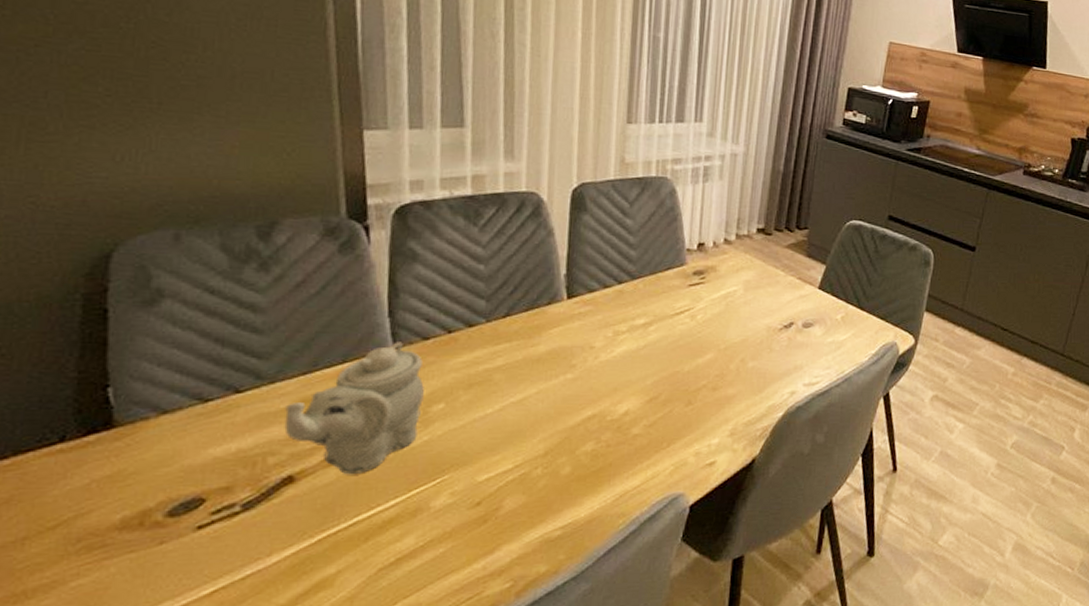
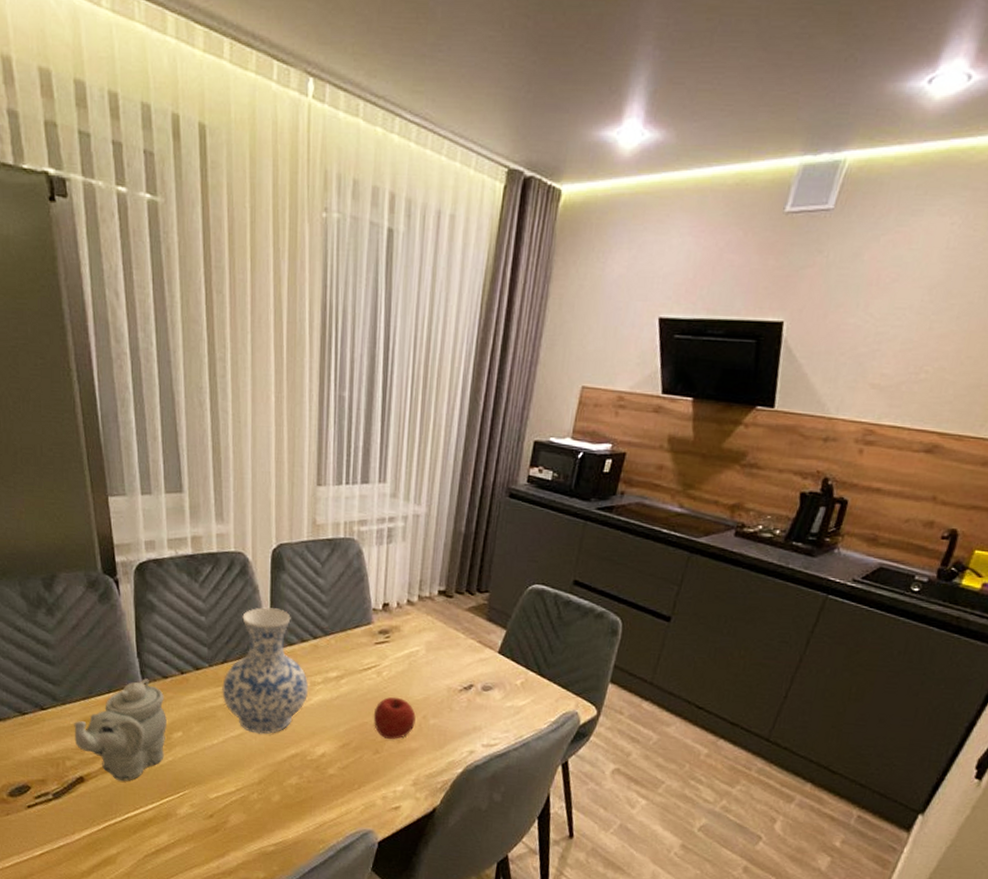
vase: none [501,252,611,396] -> present [222,607,308,734]
fruit: none [685,341,733,387] -> present [373,697,416,739]

